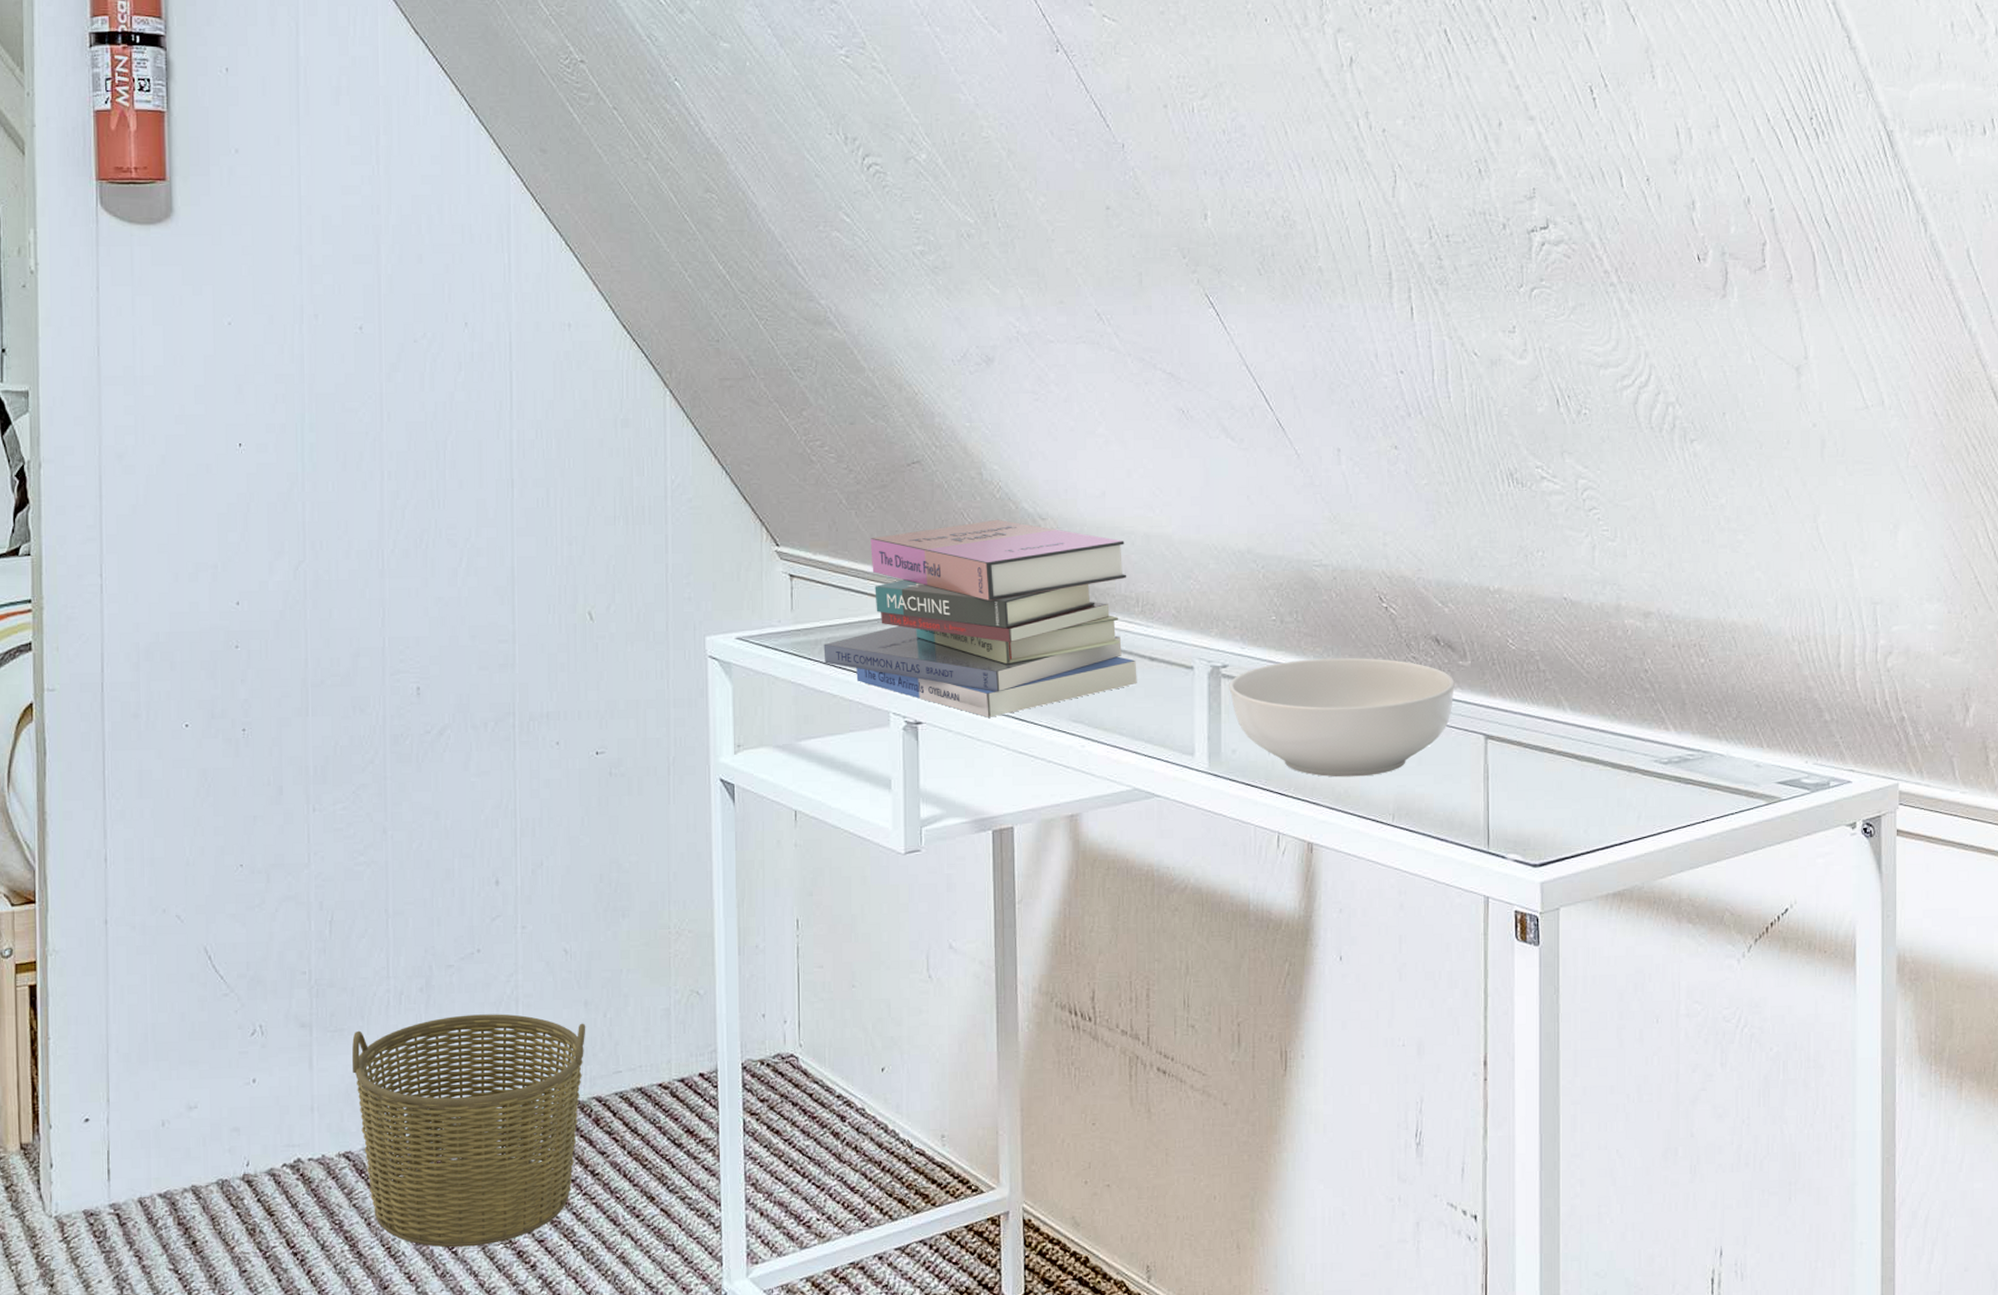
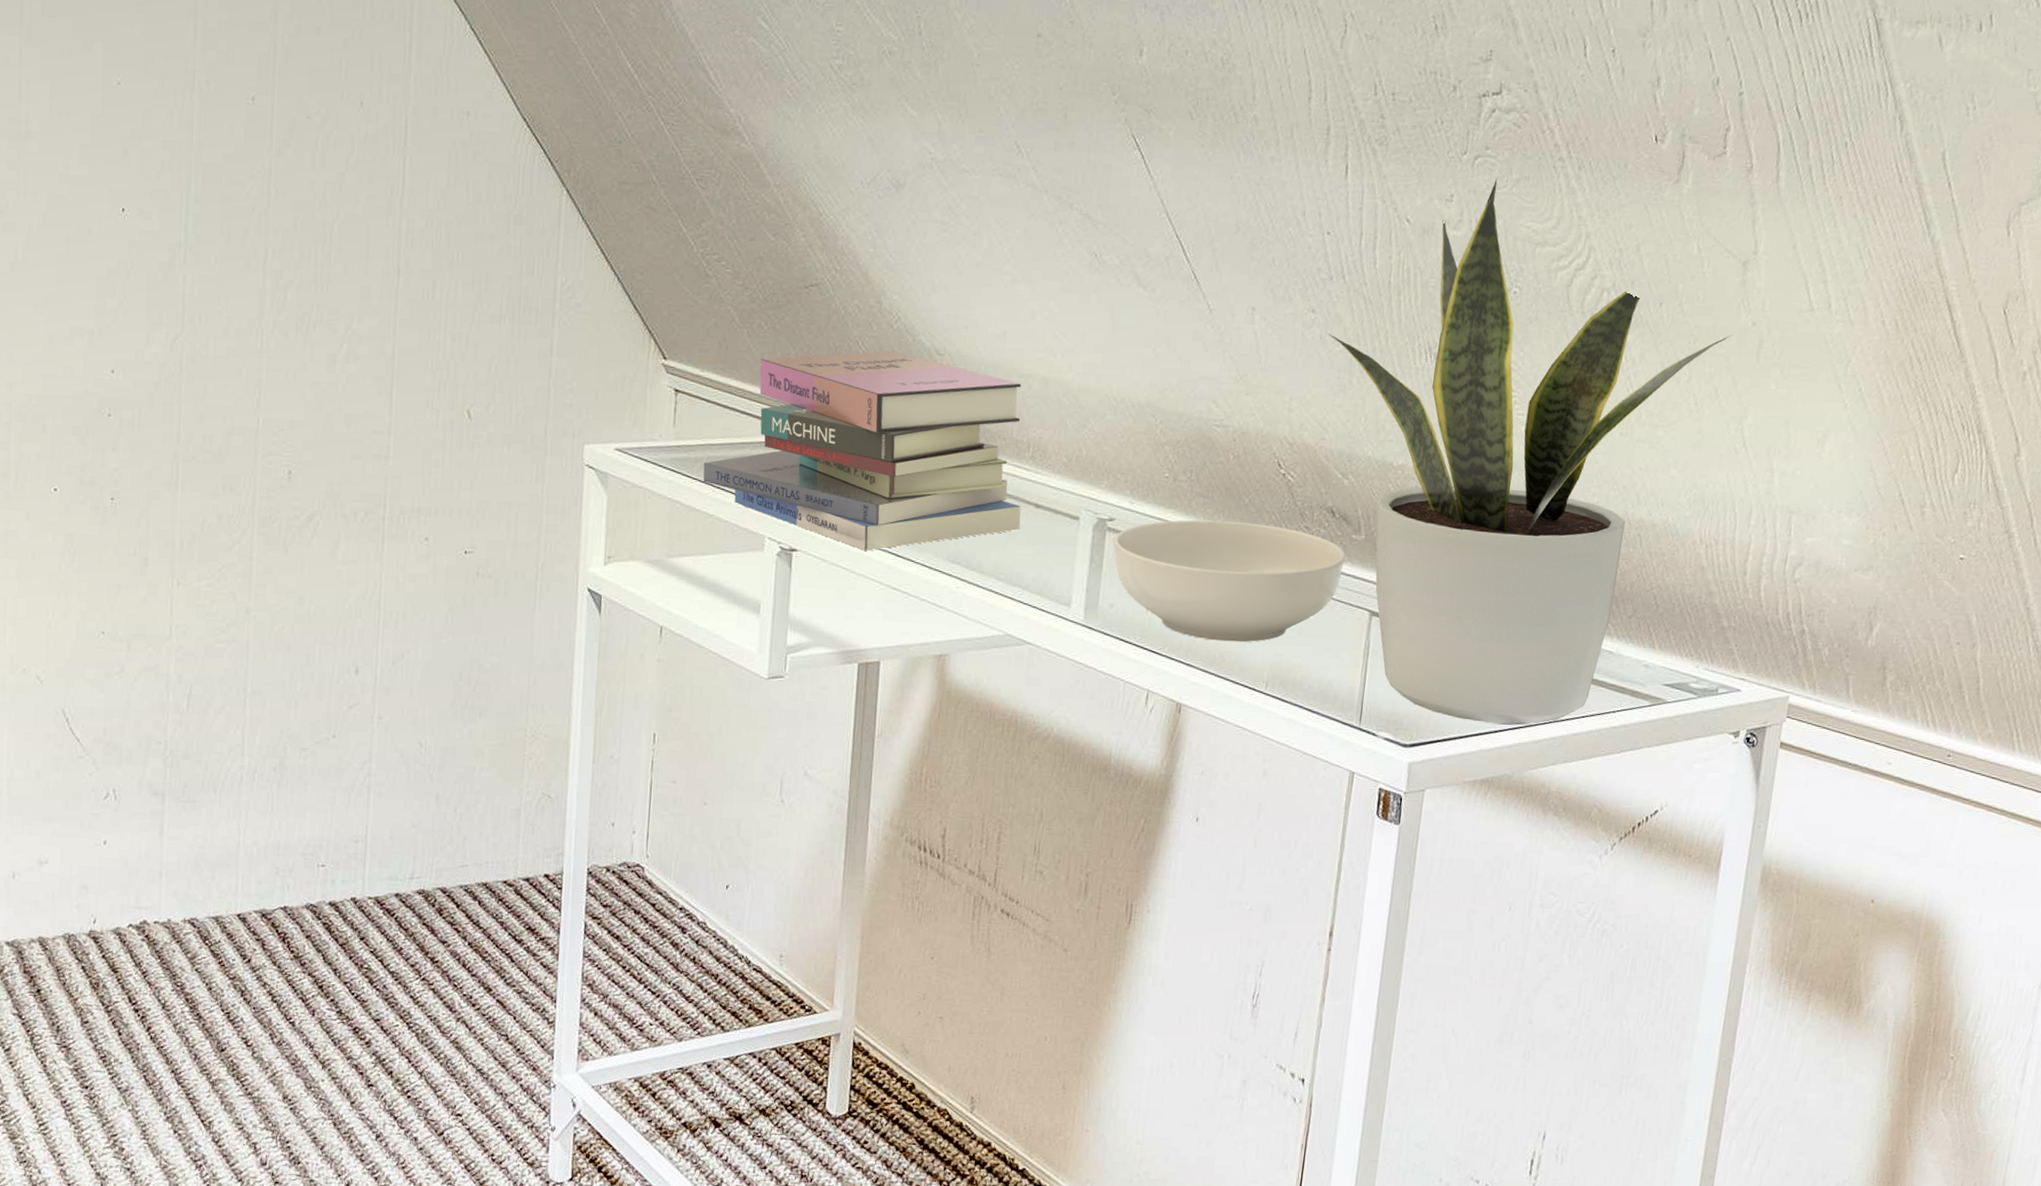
basket: present [352,1014,586,1248] -> none [202,797,436,1019]
potted plant: none [1412,307,1796,836] -> present [1327,178,1733,725]

